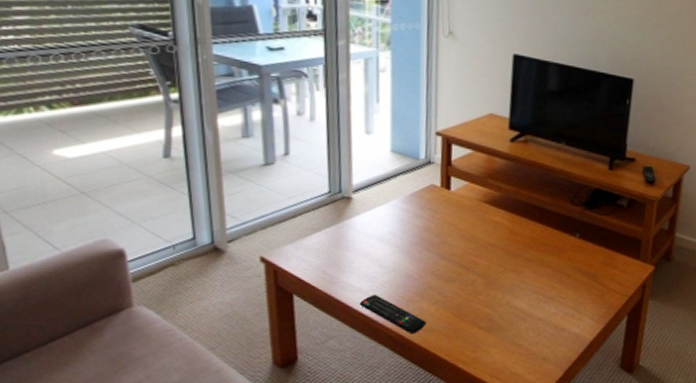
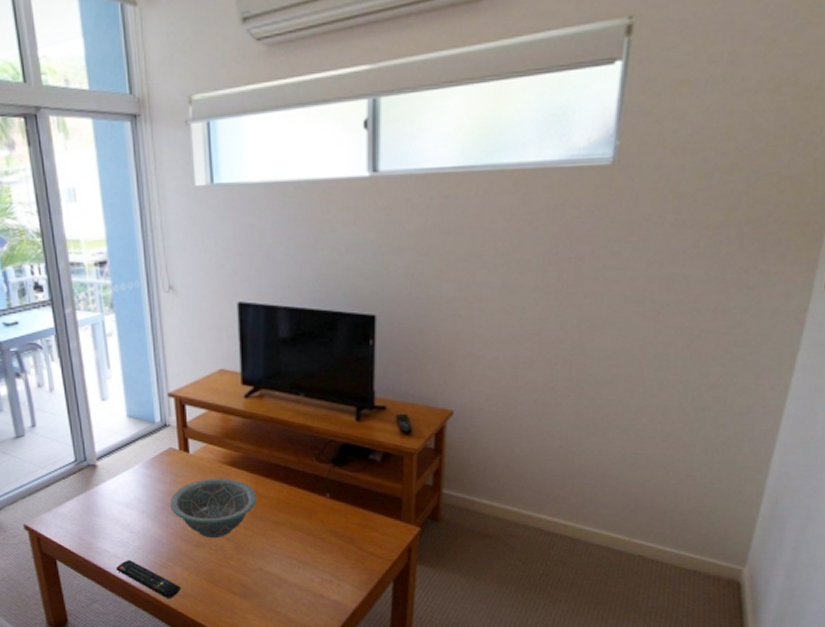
decorative bowl: none [424,215,513,273] -> present [169,478,258,537]

